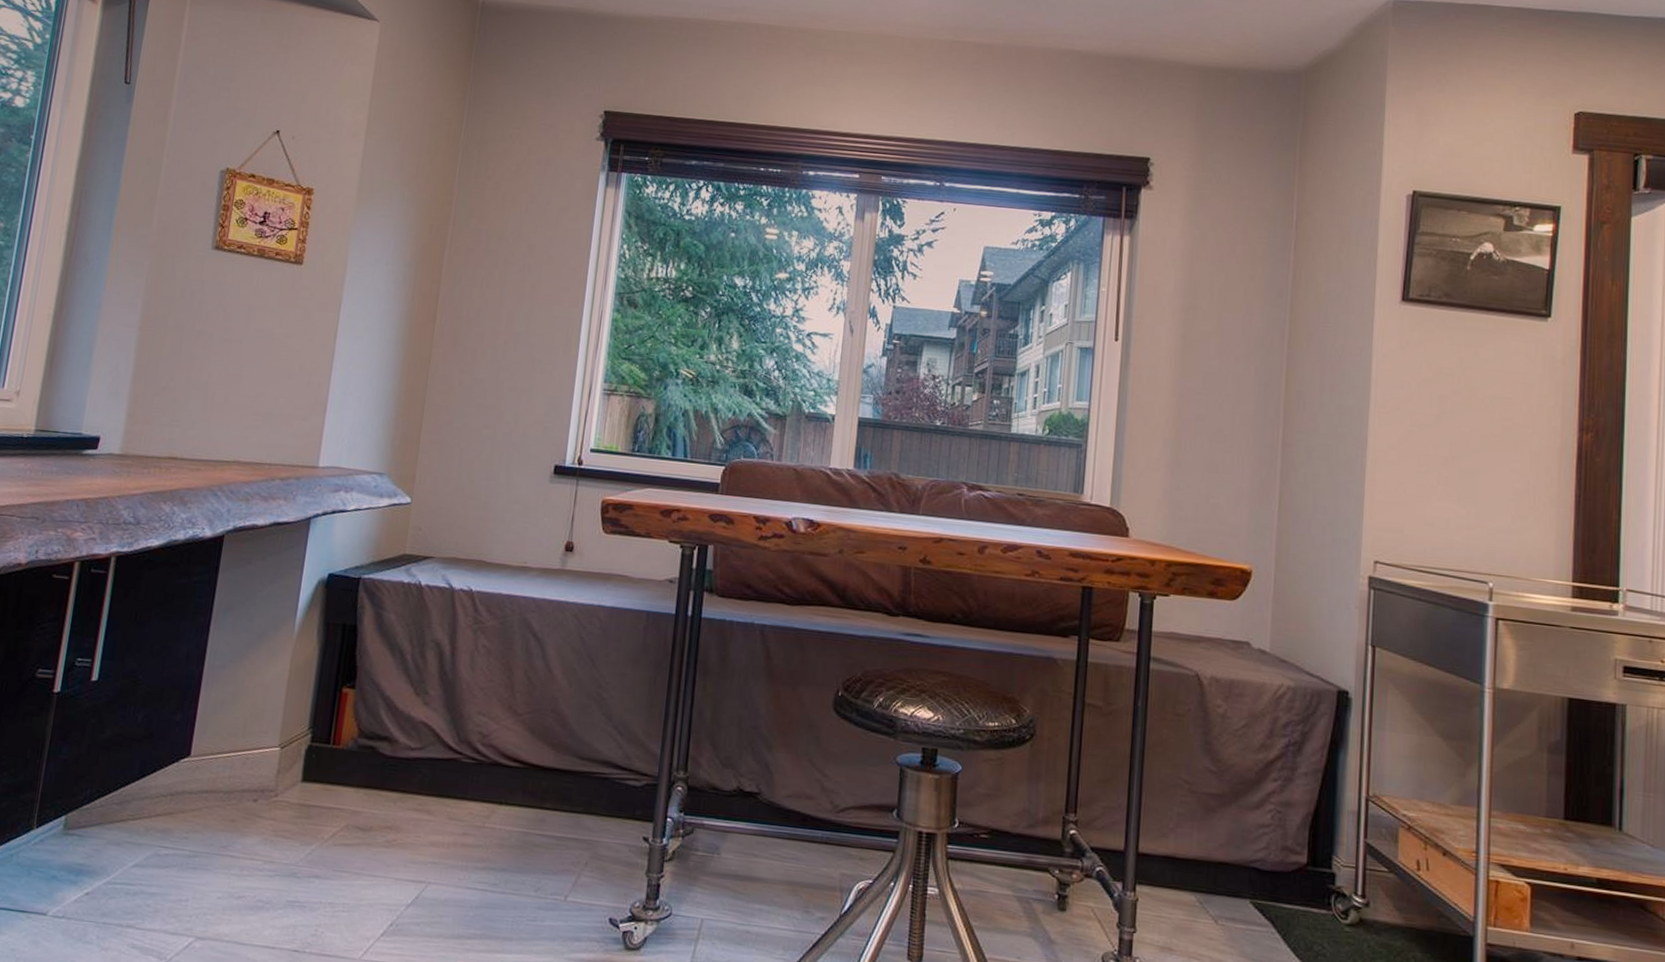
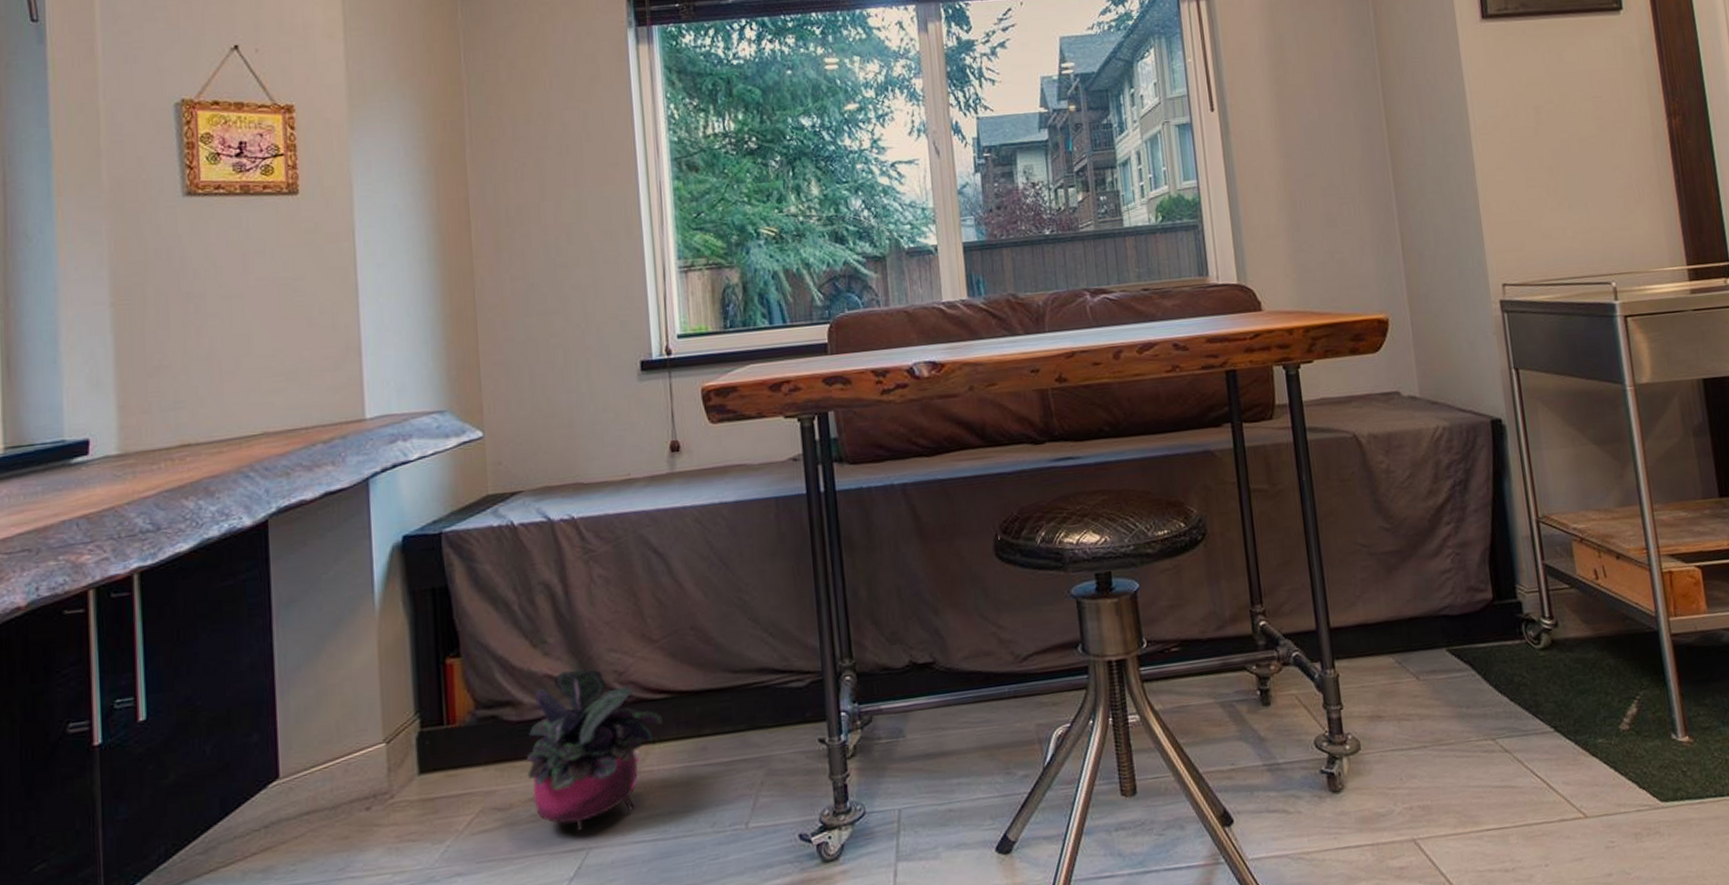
potted plant: none [389,722,512,867] -> present [526,669,663,833]

